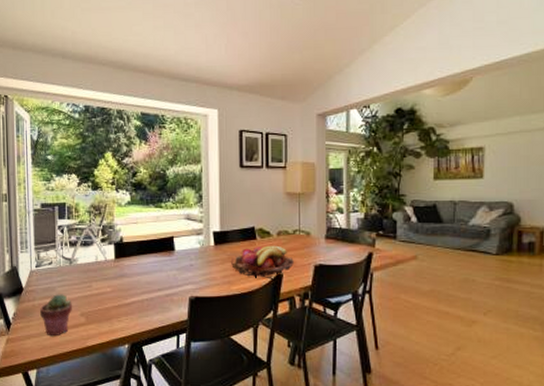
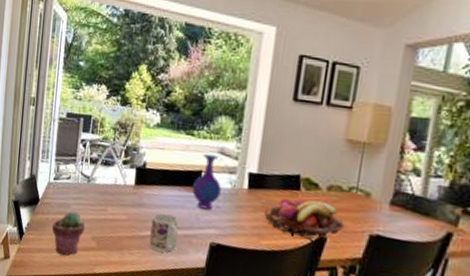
mug: none [135,279,161,314] -> present [149,213,179,253]
vase: none [167,221,192,269] -> present [192,153,221,210]

